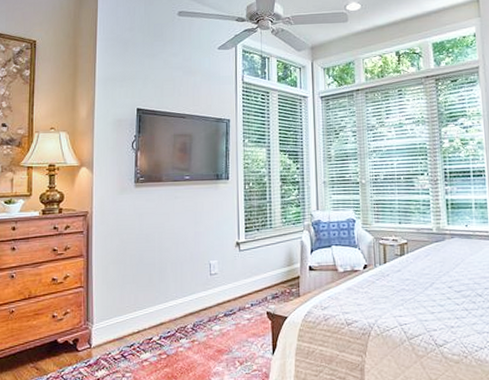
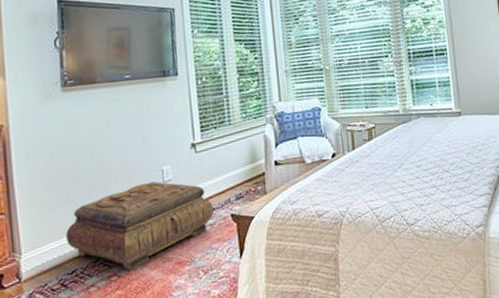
ottoman: none [129,274,252,352] -> present [66,181,214,271]

